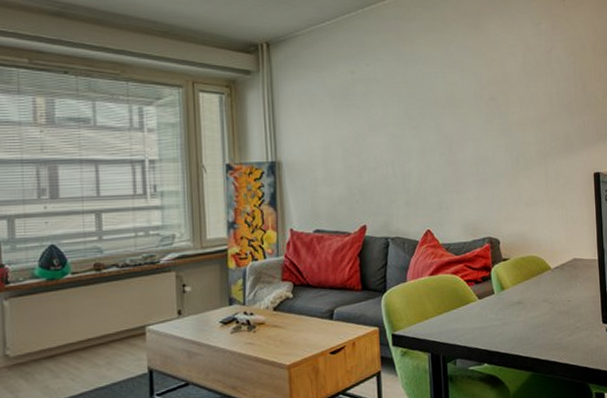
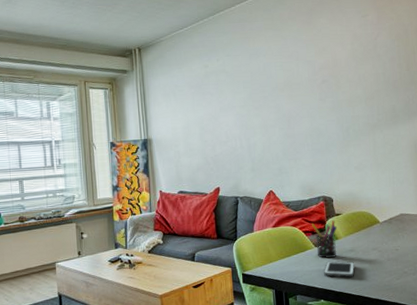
pen holder: none [475,267,504,313] -> present [312,220,338,258]
cell phone: none [488,316,523,336] -> present [324,261,355,278]

